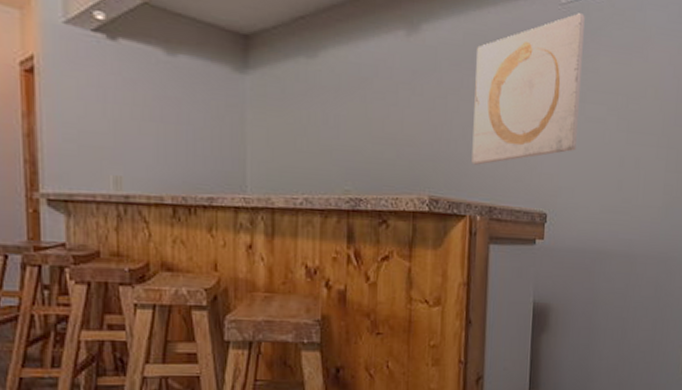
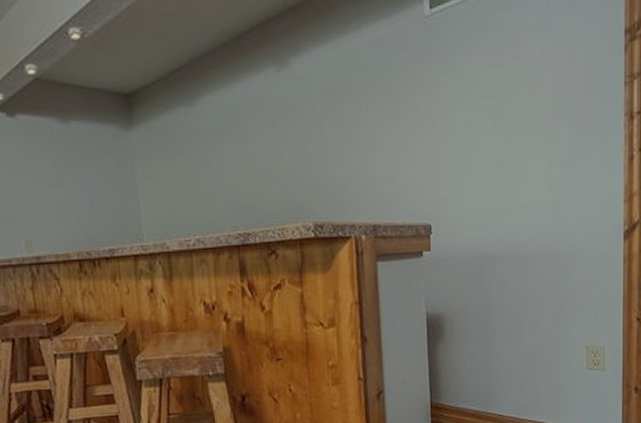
wall art: present [472,13,585,165] -> none [346,23,454,186]

